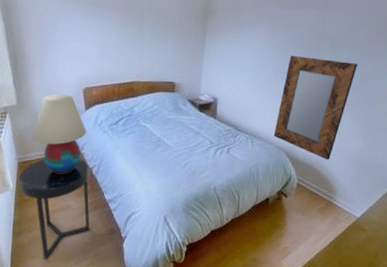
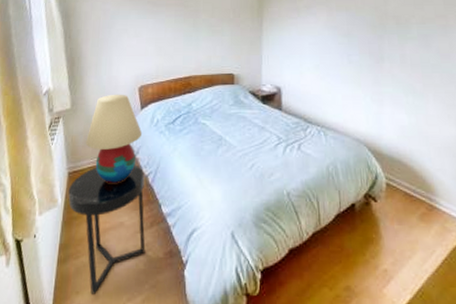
home mirror: present [273,56,357,160] -> none [349,37,431,152]

